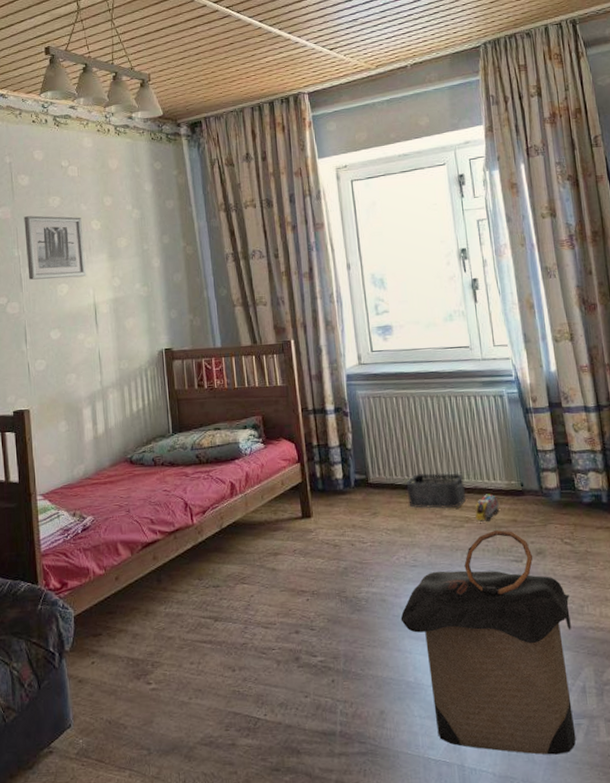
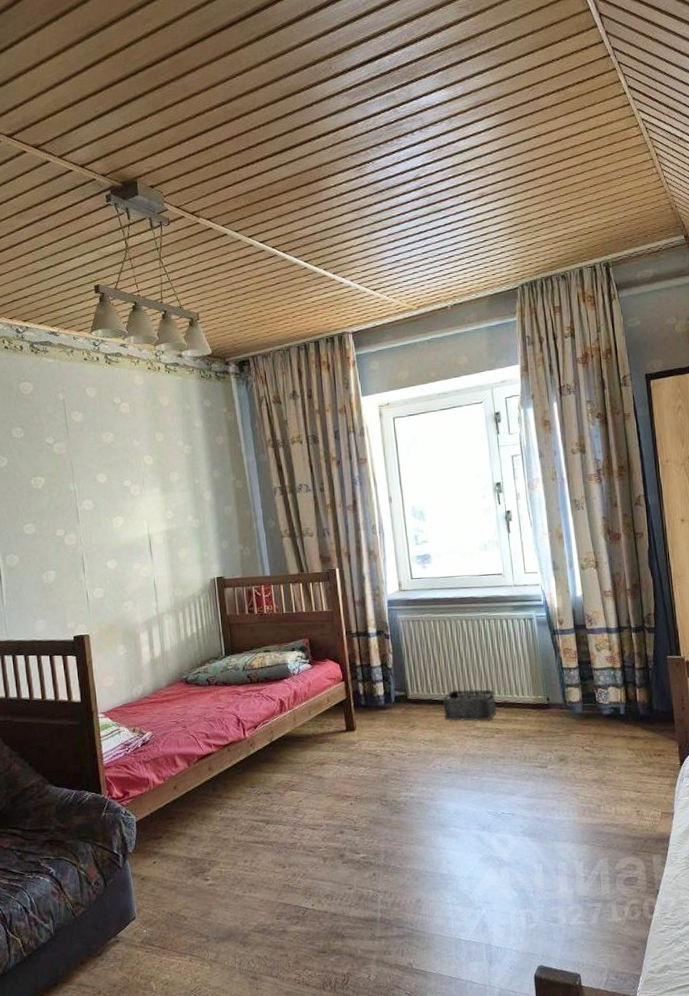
wall art: present [24,215,87,280] -> none [78,451,141,513]
laundry hamper: present [400,529,576,755] -> none [436,739,591,934]
toy train: present [475,494,499,522] -> none [505,707,527,733]

